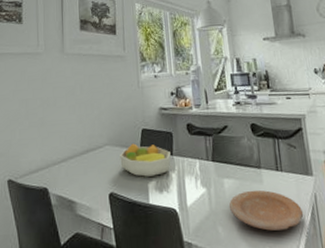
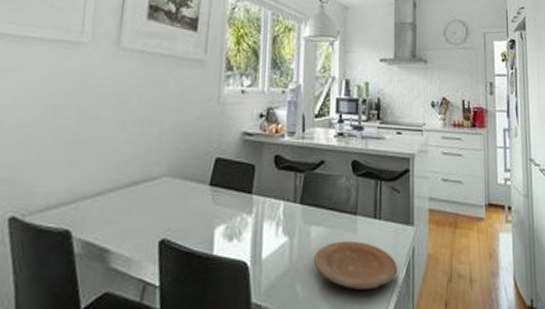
fruit bowl: present [120,143,171,178] -> none [180,176,249,221]

